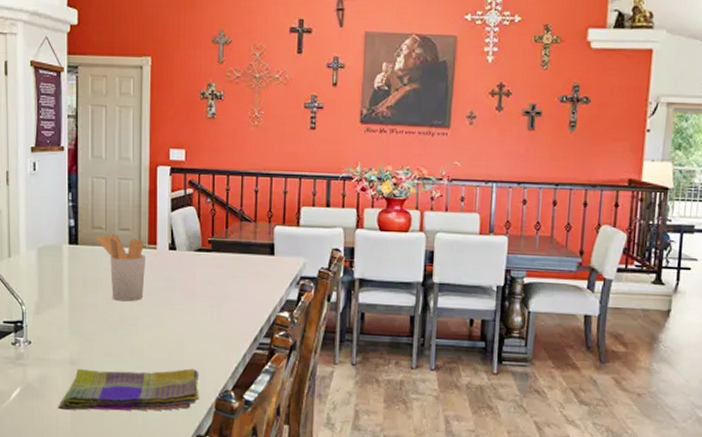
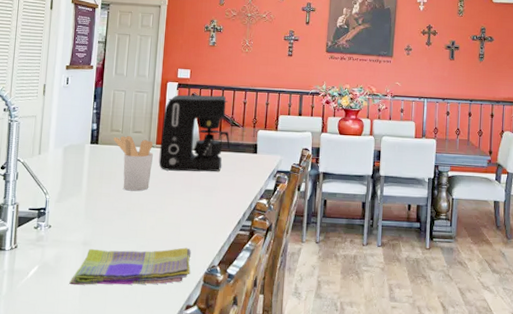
coffee maker: none [153,181,240,278] -> present [159,94,230,172]

